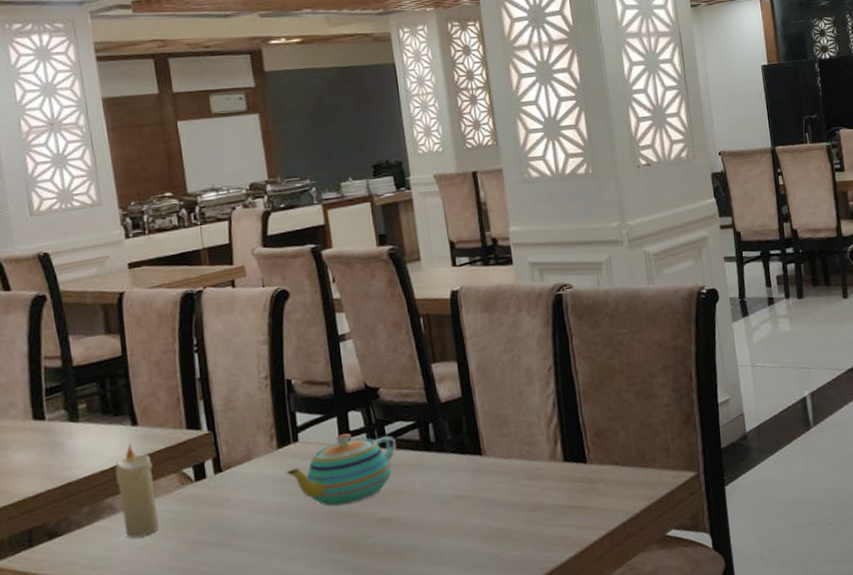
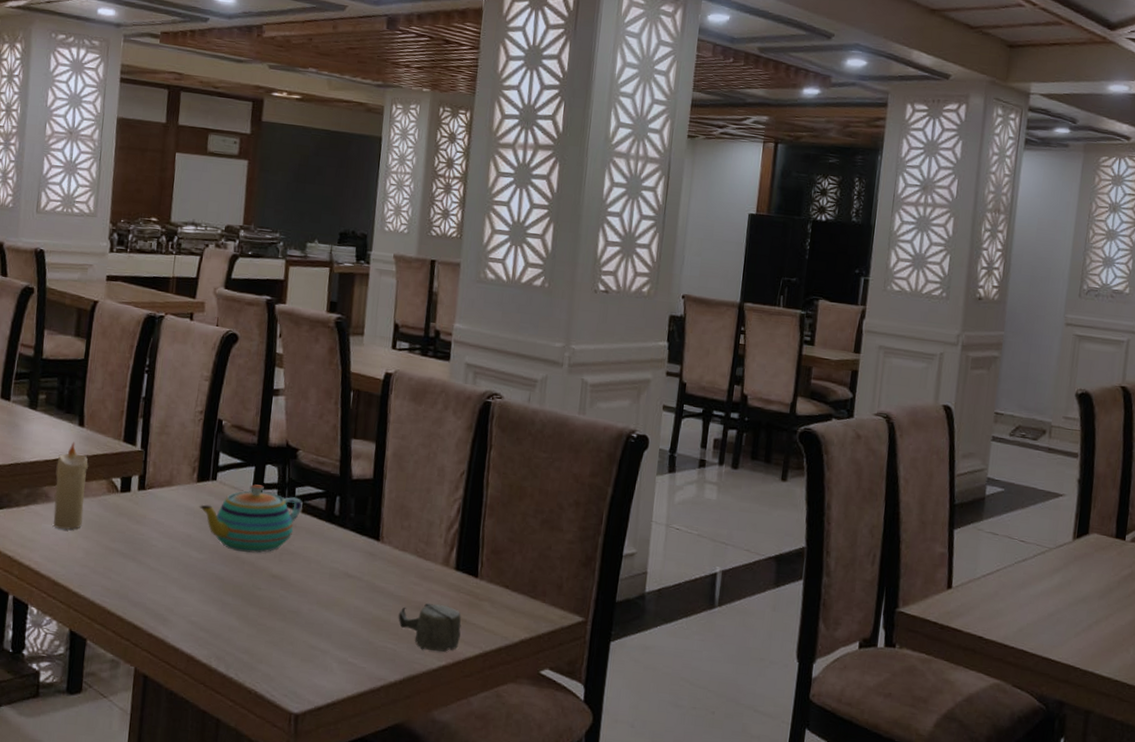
cup: none [517,498,583,548] -> present [398,603,461,652]

